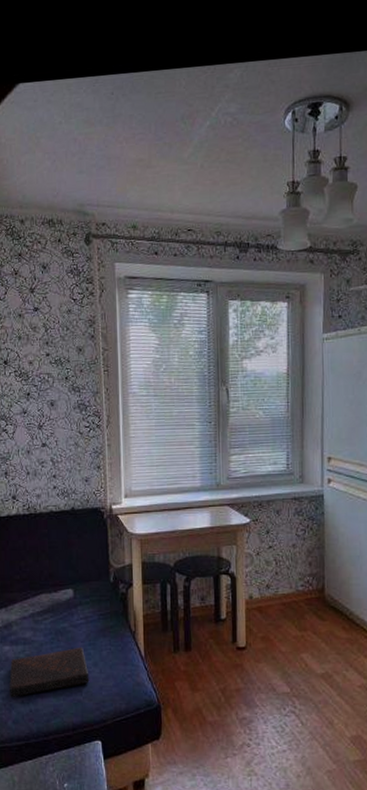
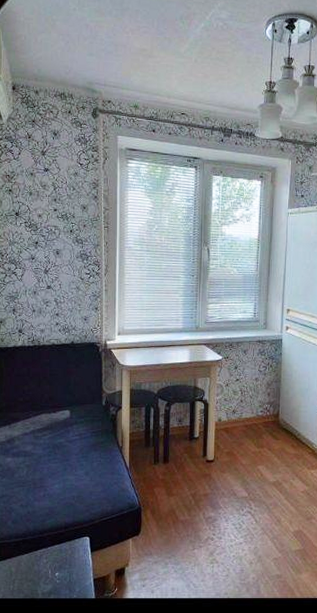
book: present [9,647,90,698] -> none [10,459,81,502]

